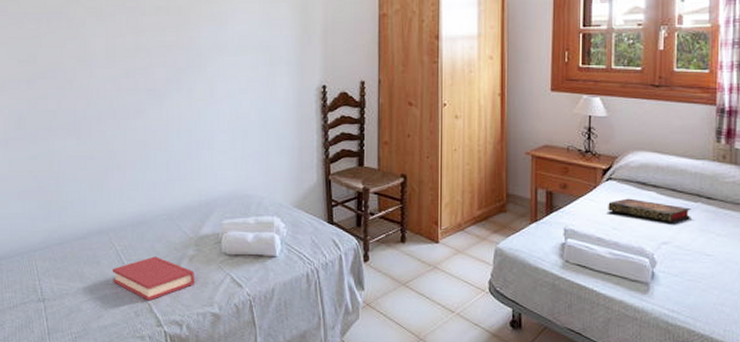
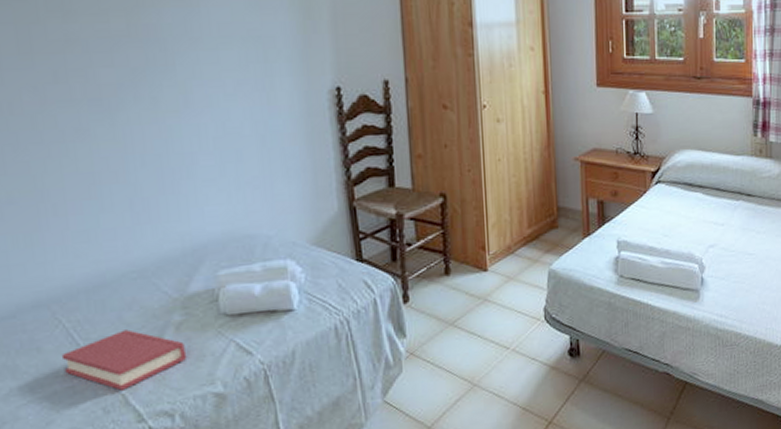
book: present [608,198,692,222] -> none [658,201,734,224]

